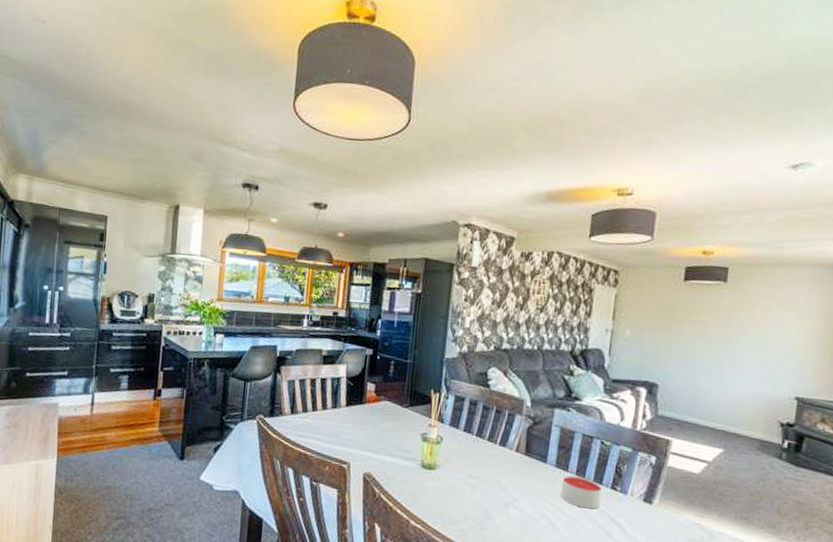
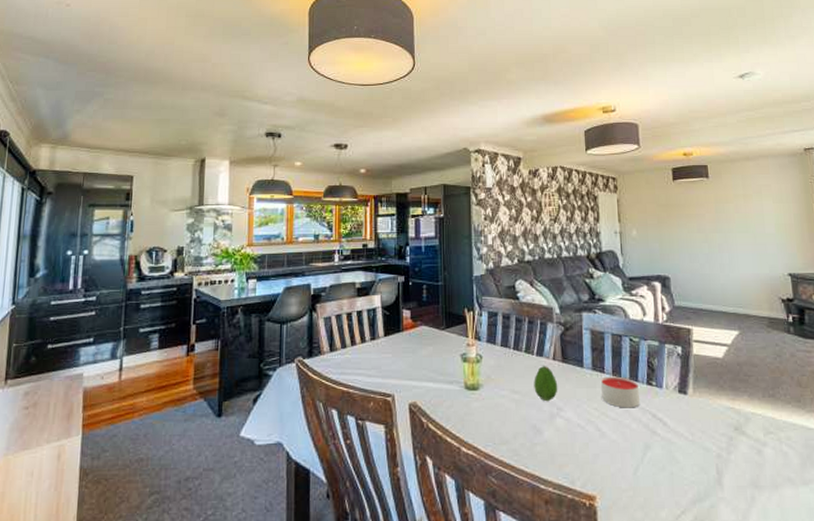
fruit: none [491,456,517,490] -> present [534,366,558,401]

